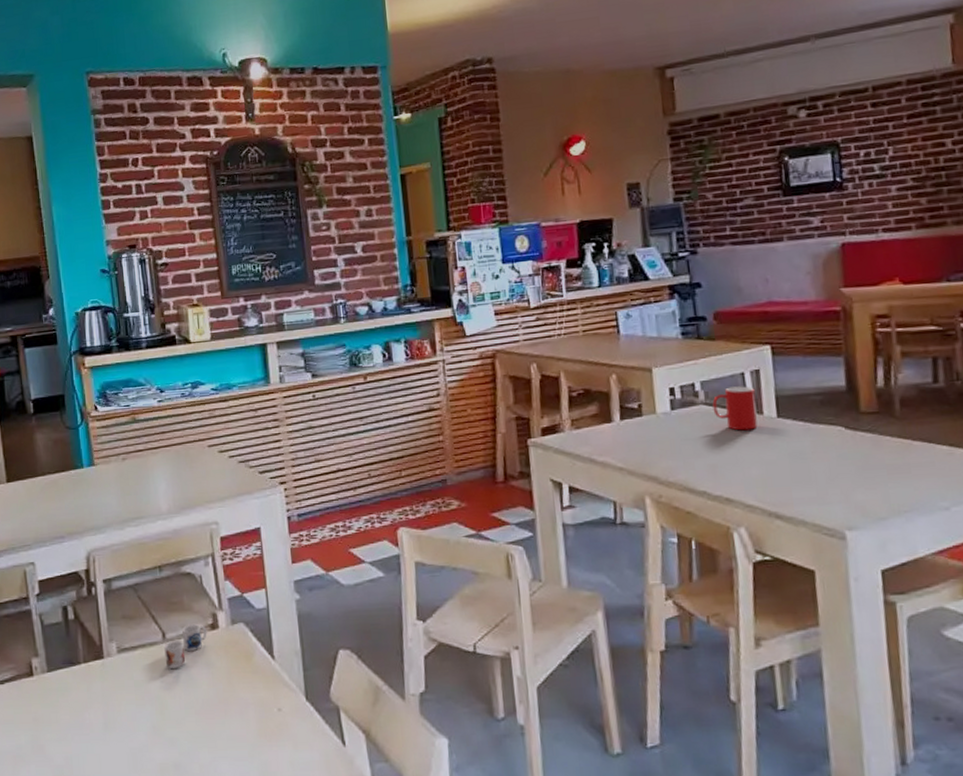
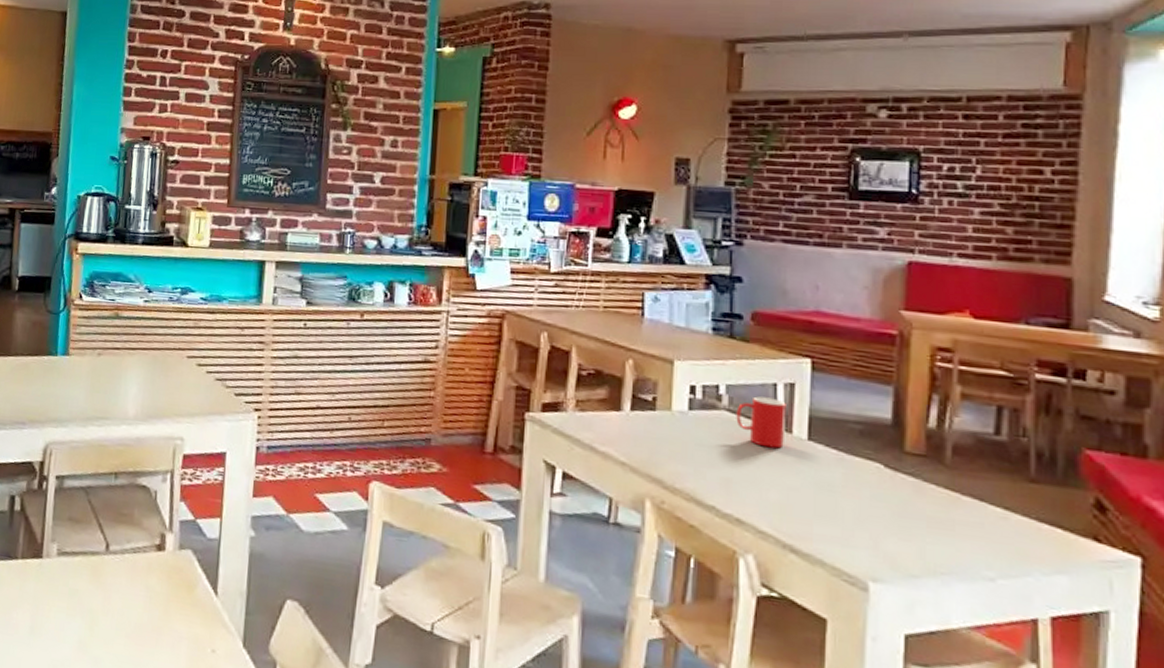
mug: present [164,624,207,668] -> none [104,540,153,585]

